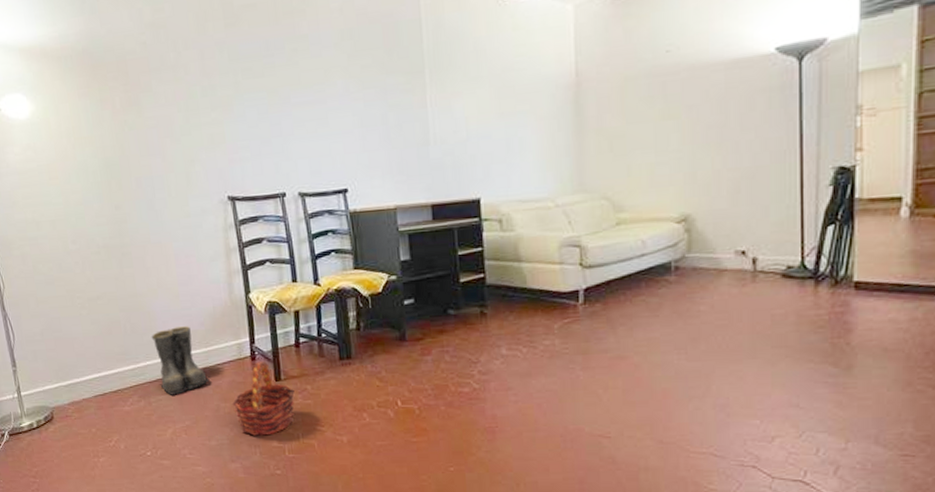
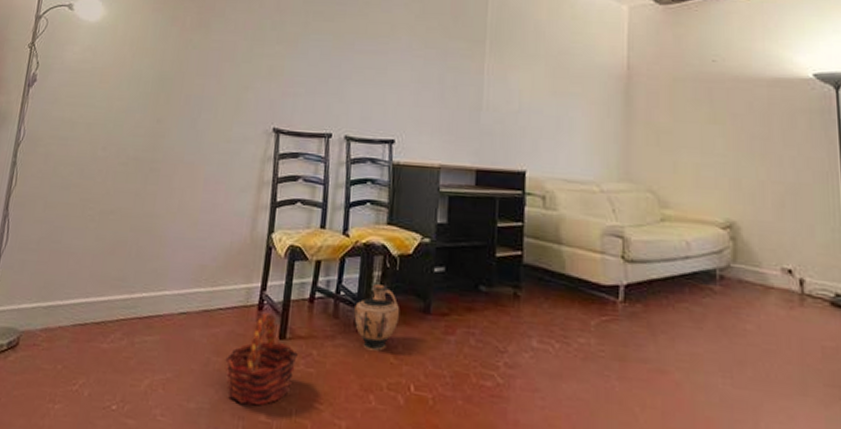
boots: present [151,326,209,395] -> none [150,258,206,338]
ceramic jug: none [337,323,379,378] -> present [354,284,400,351]

